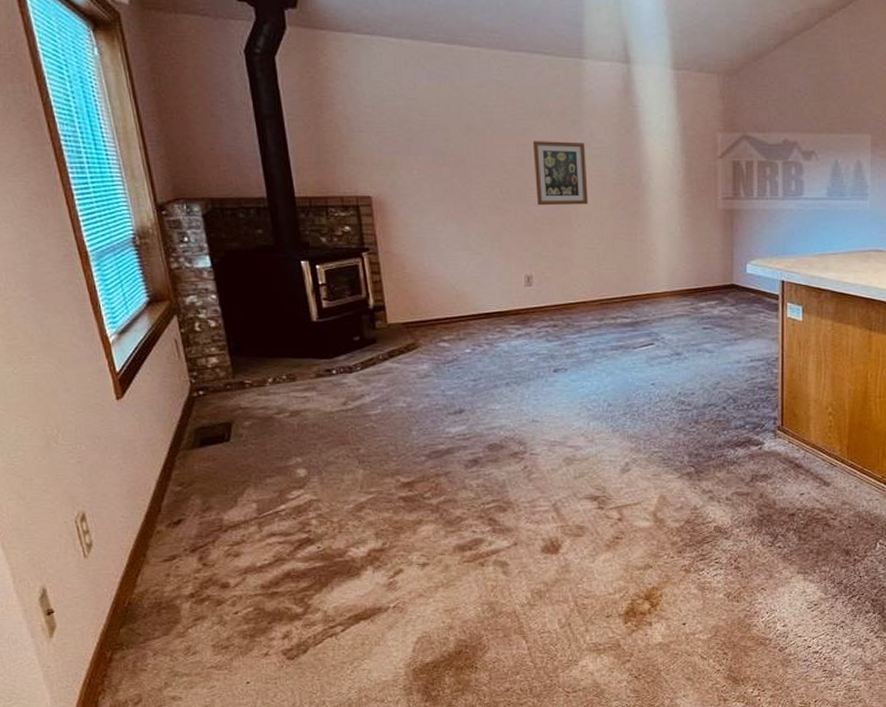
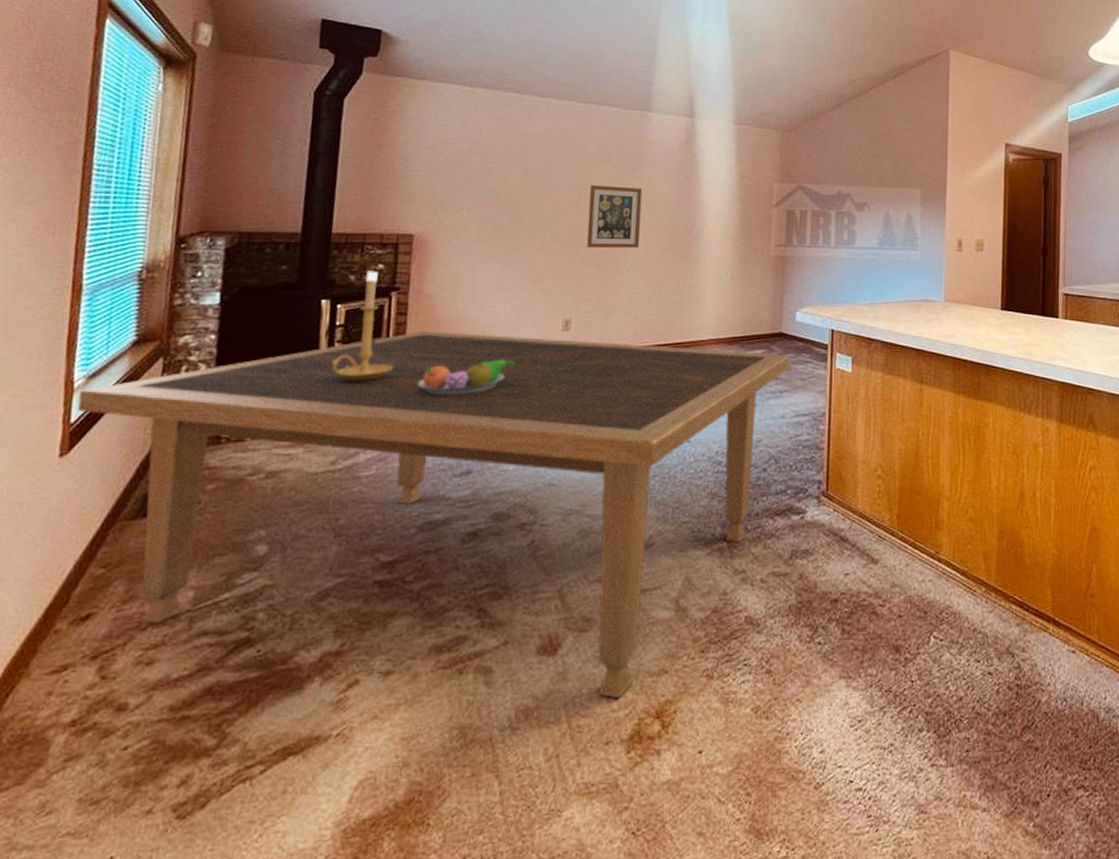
dining table: none [116,289,743,586] -> present [77,331,790,699]
candle holder: none [322,233,378,334] -> present [331,271,393,382]
fruit bowl: none [402,313,487,346] -> present [417,359,515,395]

